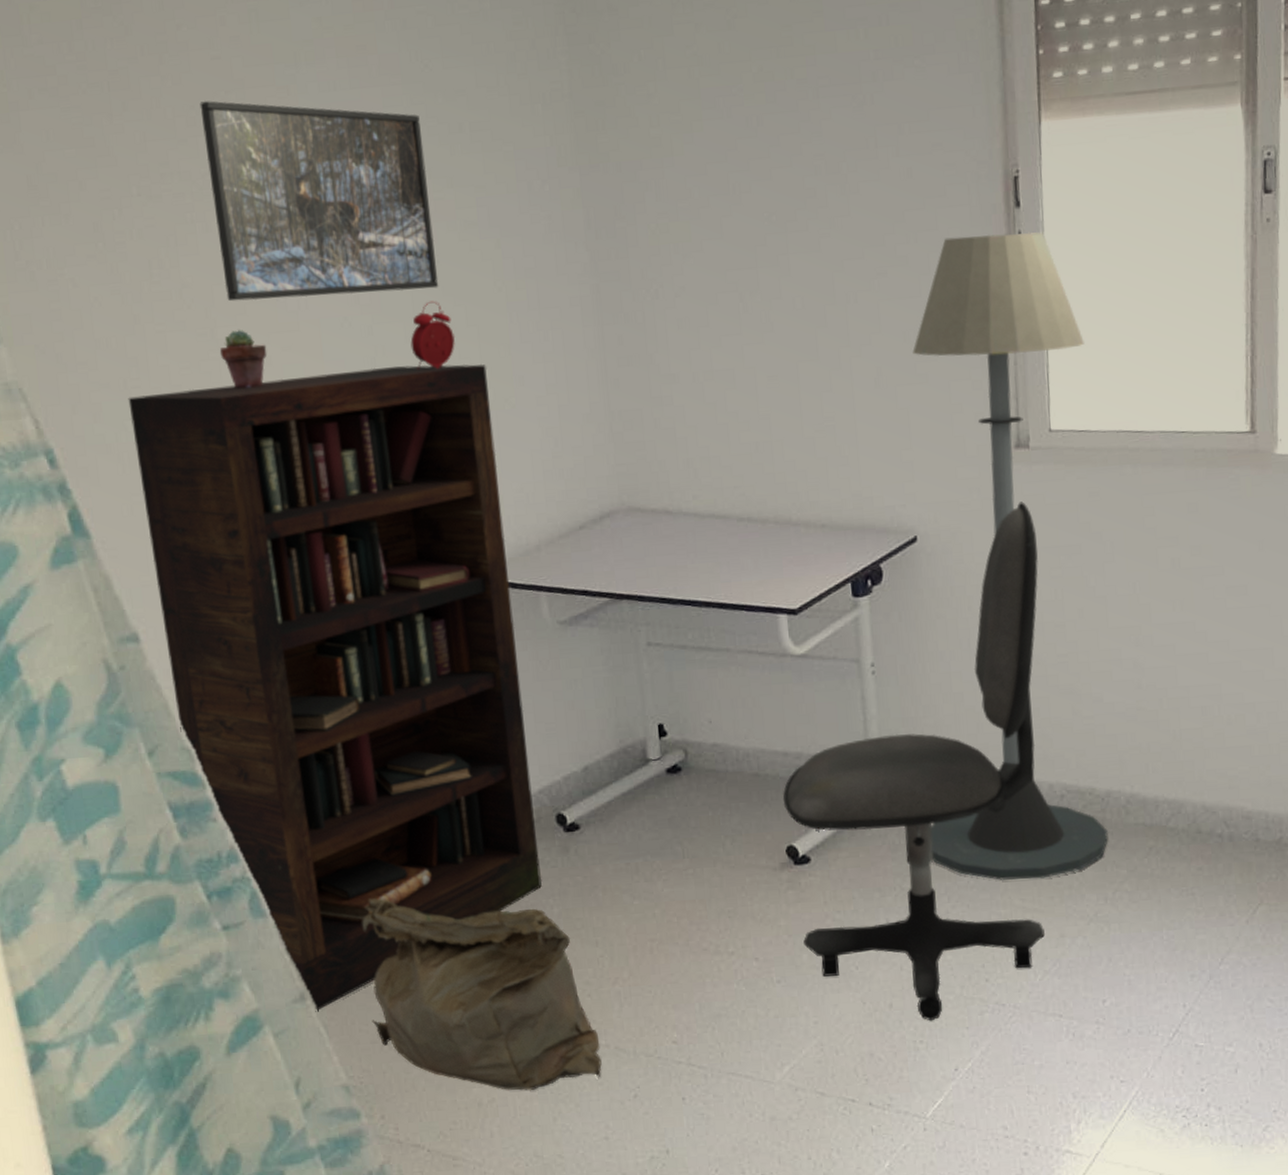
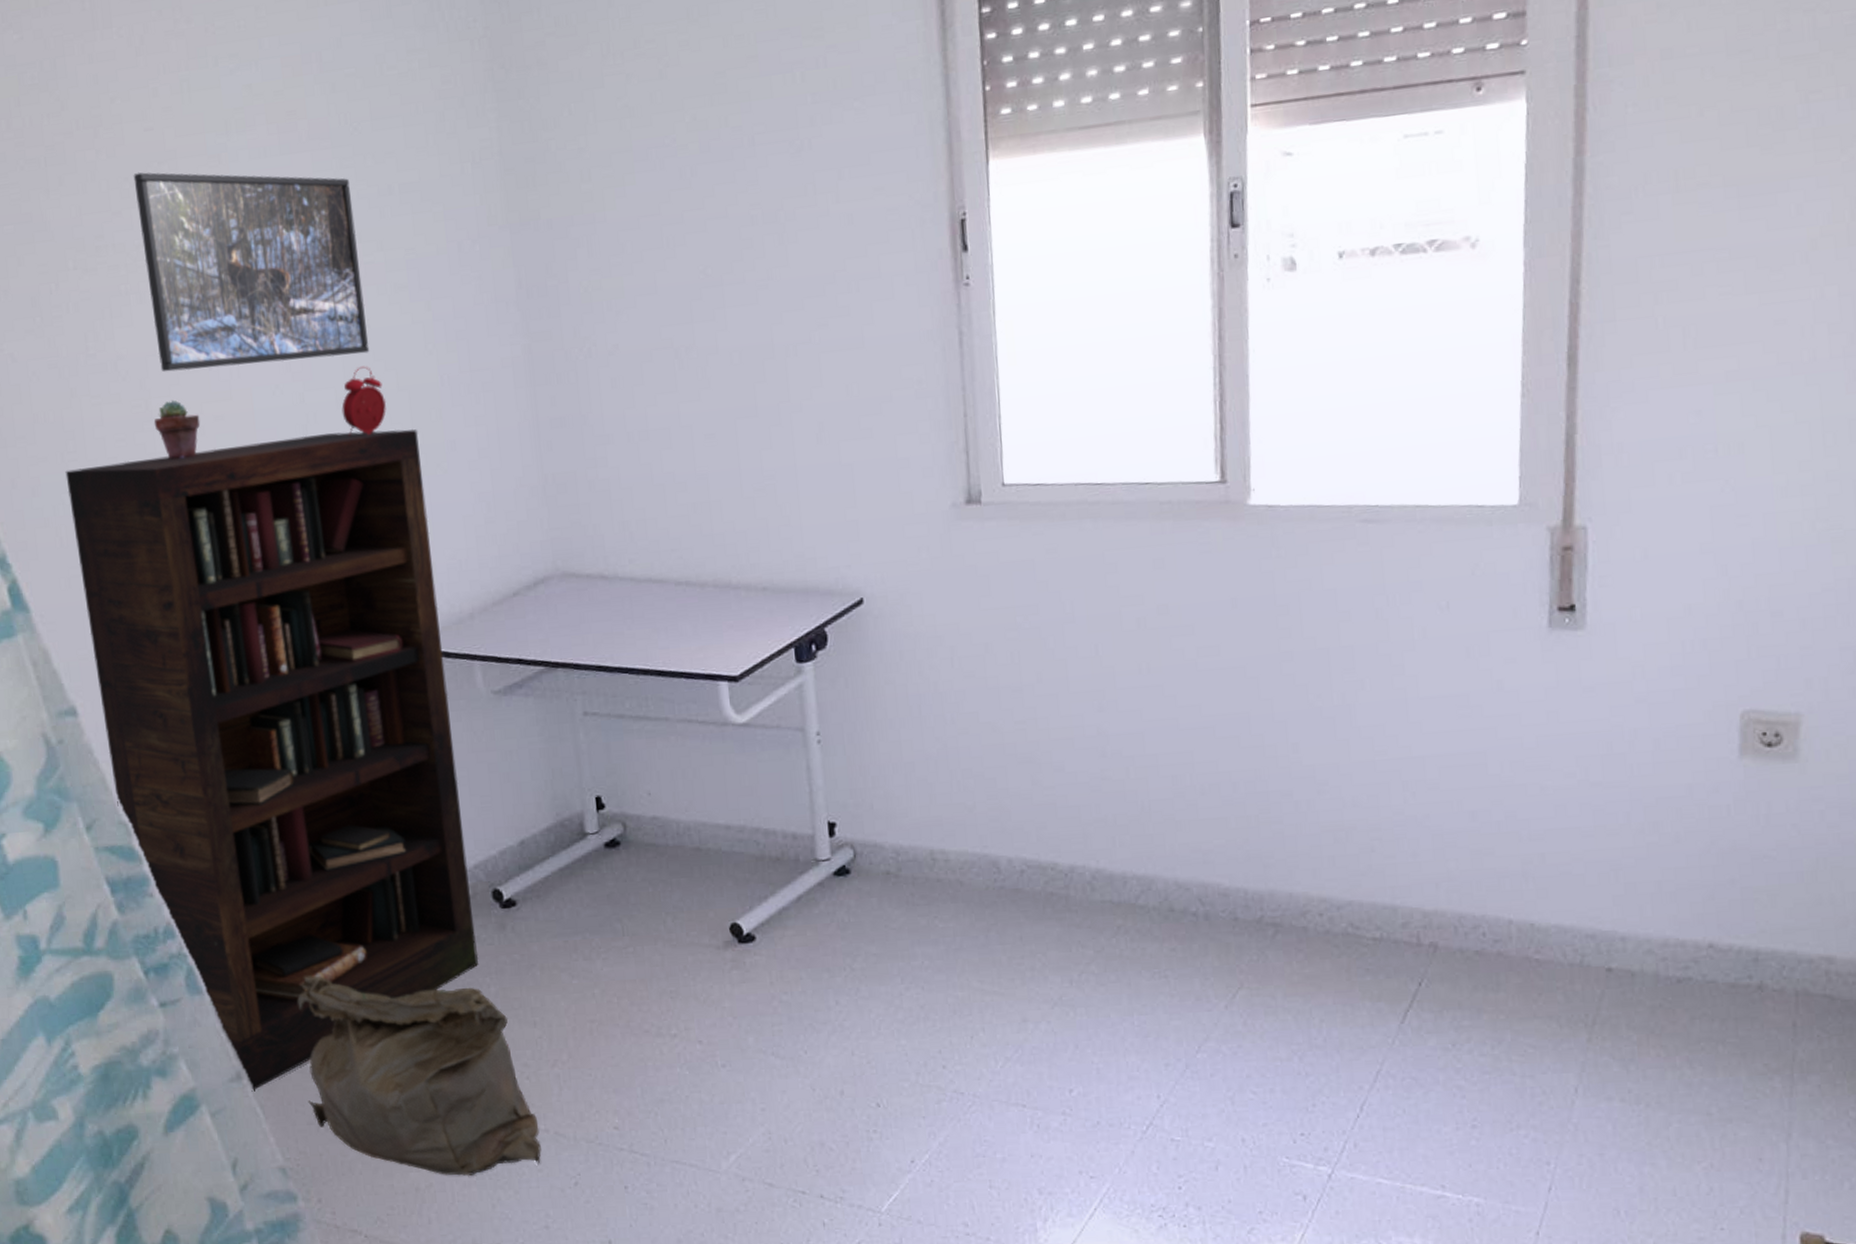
office chair: present [782,501,1045,1021] -> none [725,560,1006,1110]
floor lamp: present [912,232,1108,880] -> none [856,276,1073,961]

